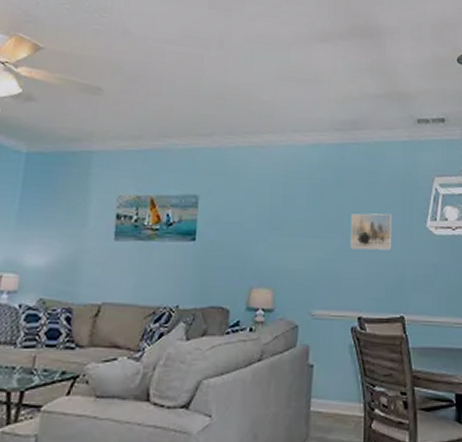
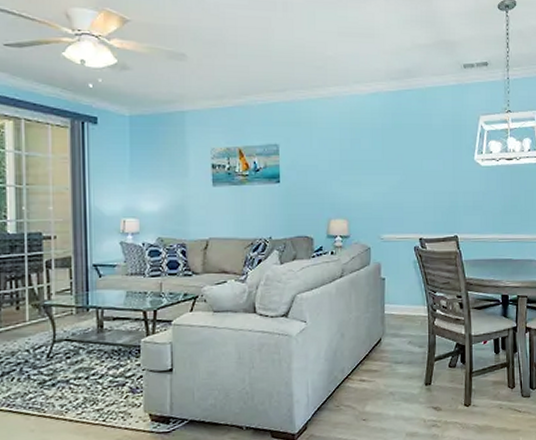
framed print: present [351,213,393,251] -> none [410,150,446,183]

